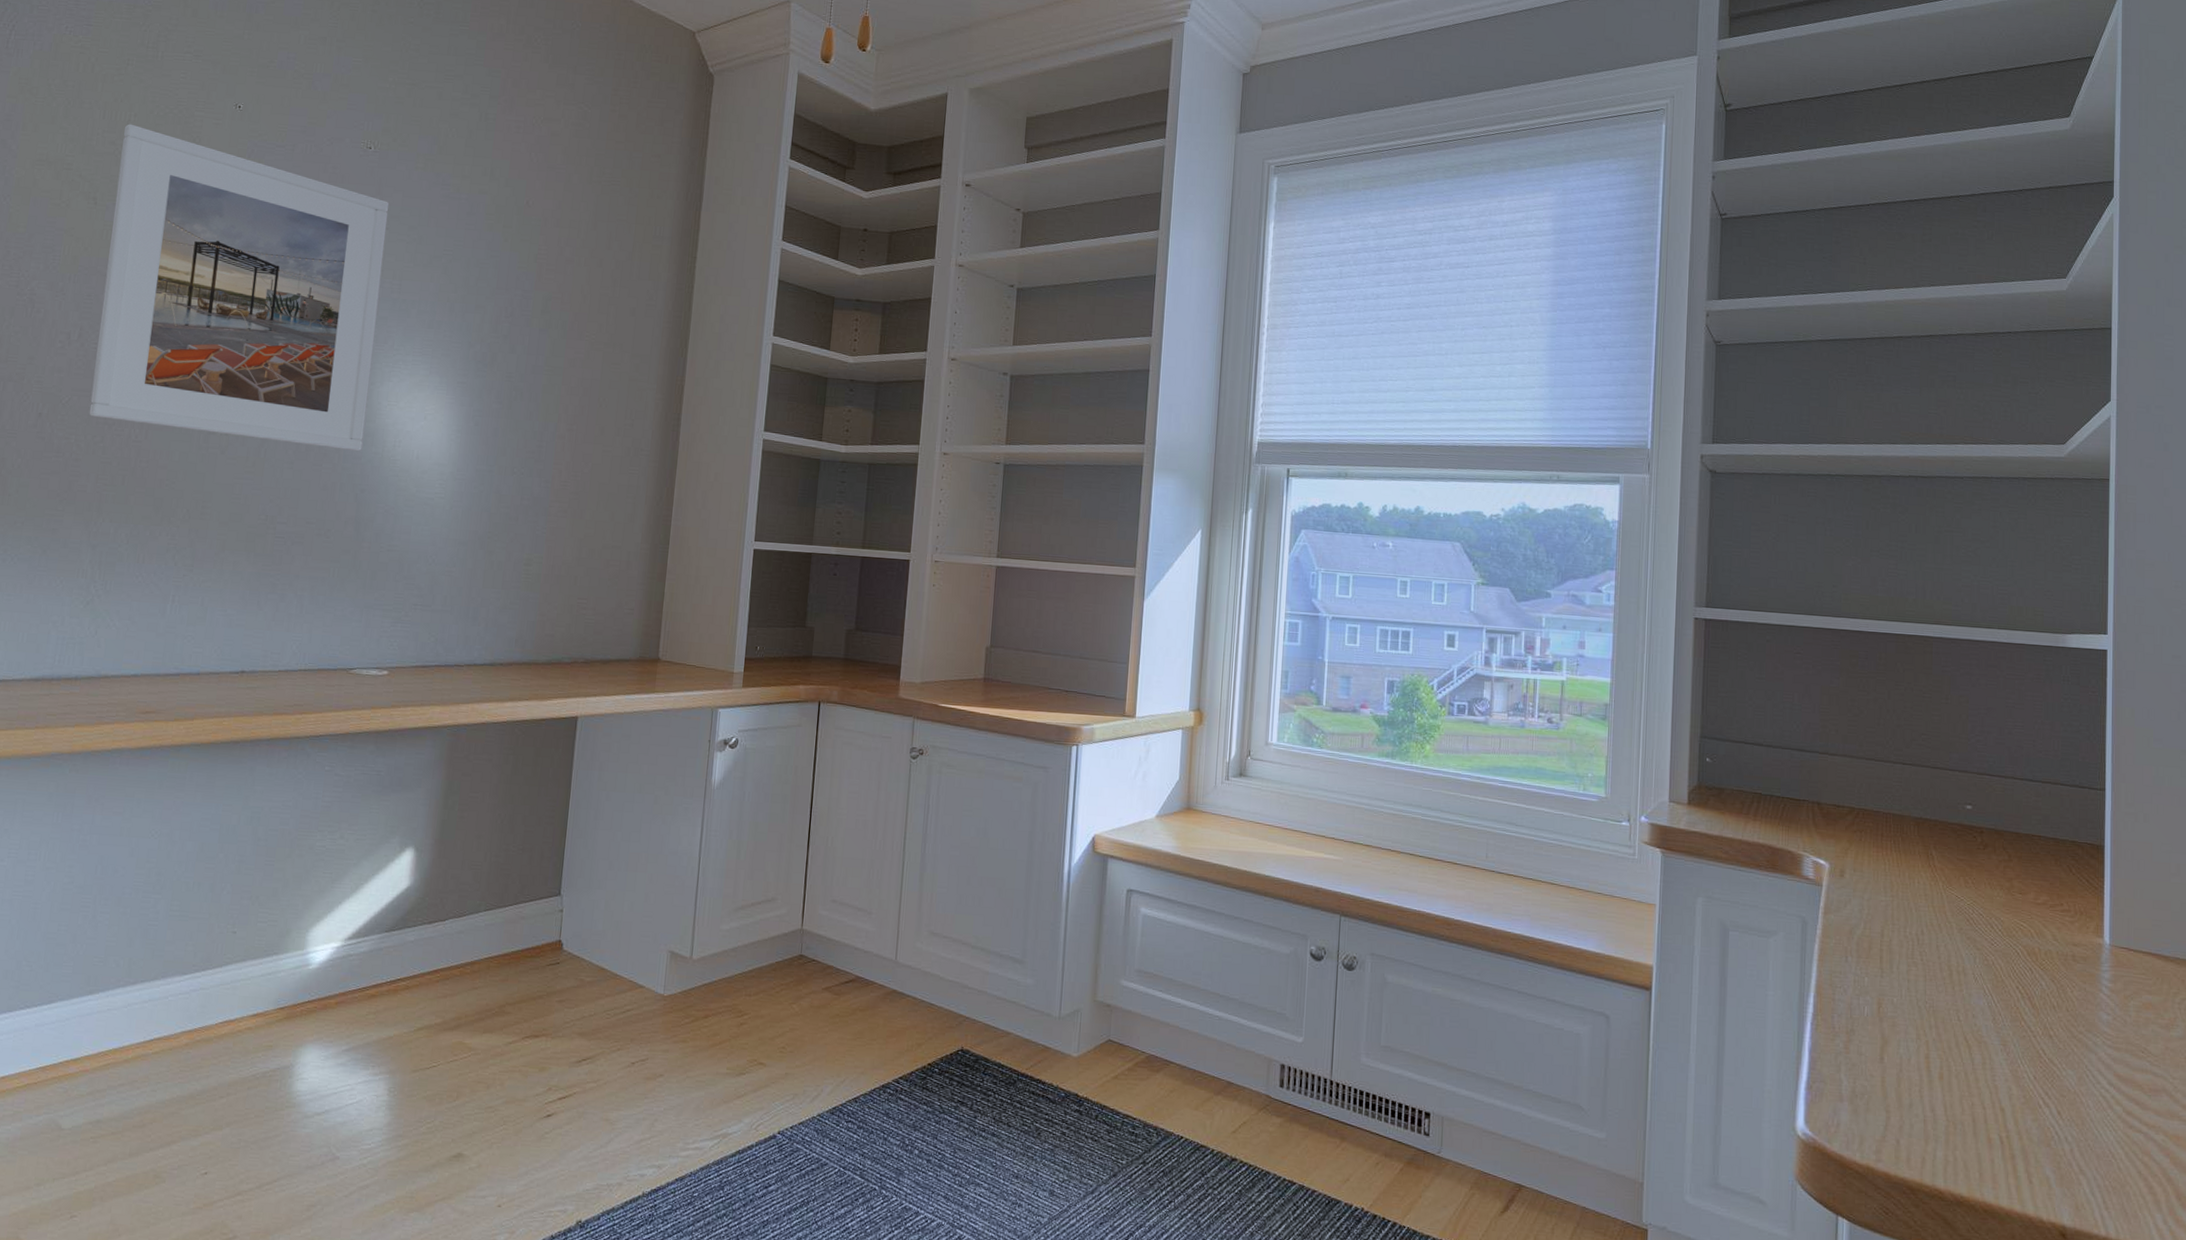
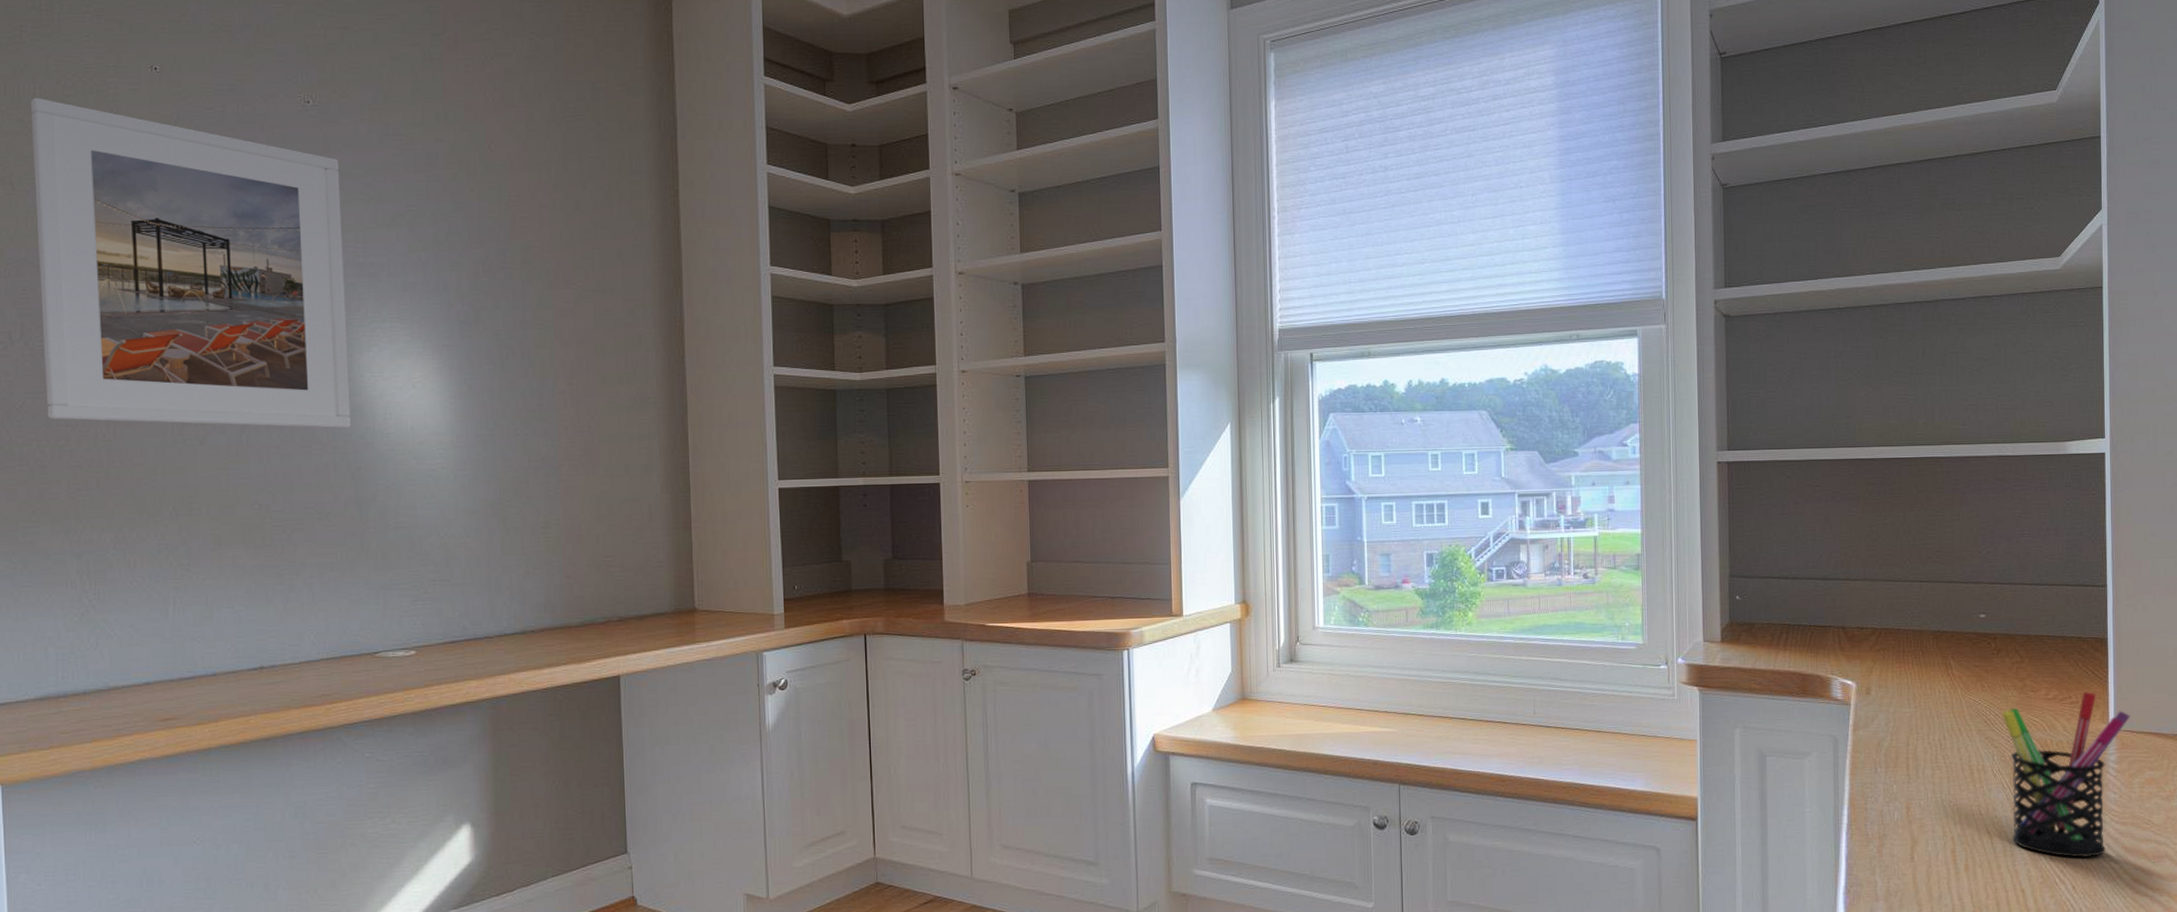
pen holder: none [1986,900,2128,1082] -> present [2002,691,2130,858]

